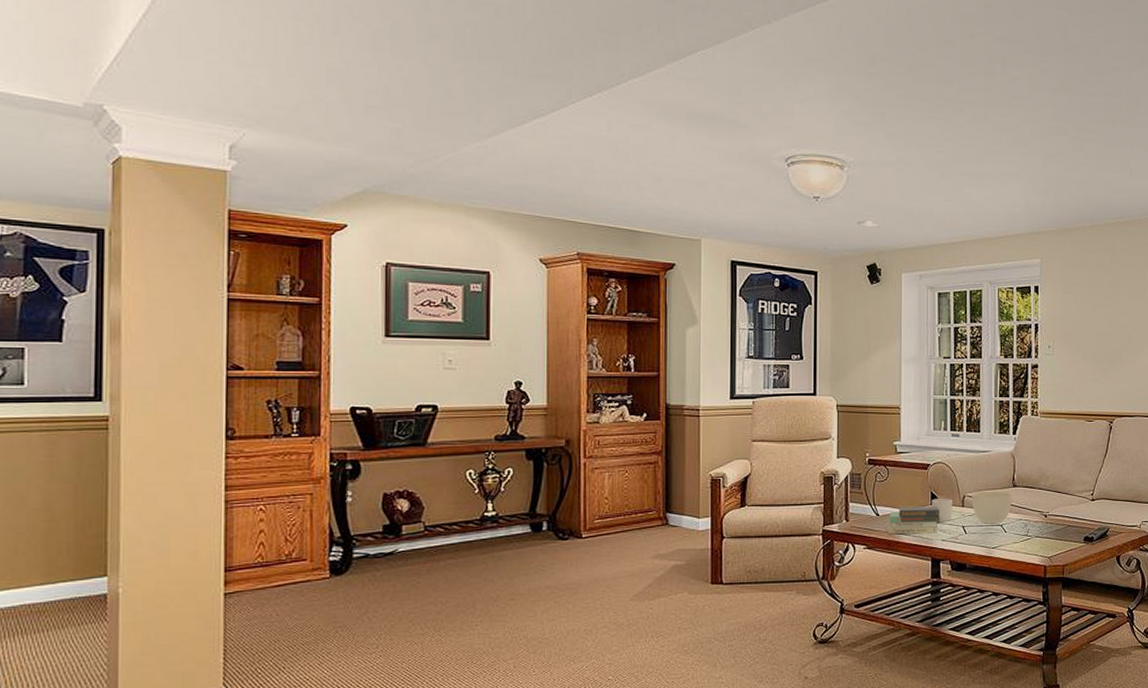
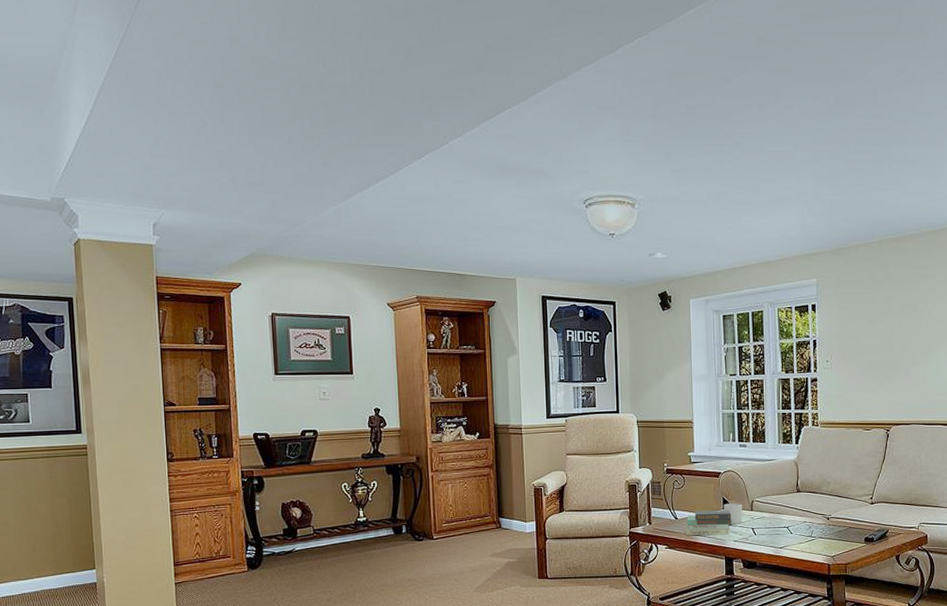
bowl: present [972,492,1012,524] -> none [759,497,796,526]

